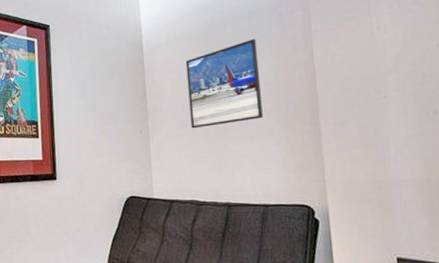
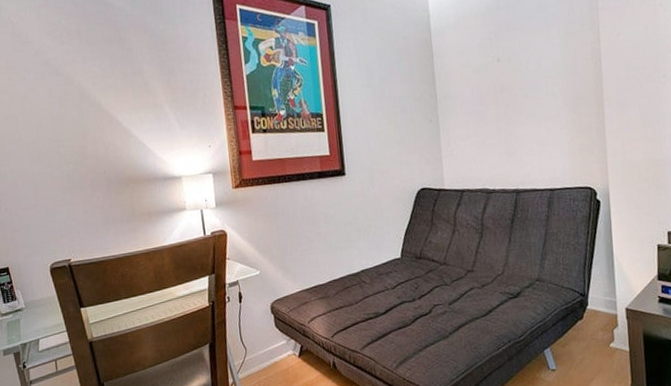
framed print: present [185,38,263,129] -> none [474,17,551,115]

